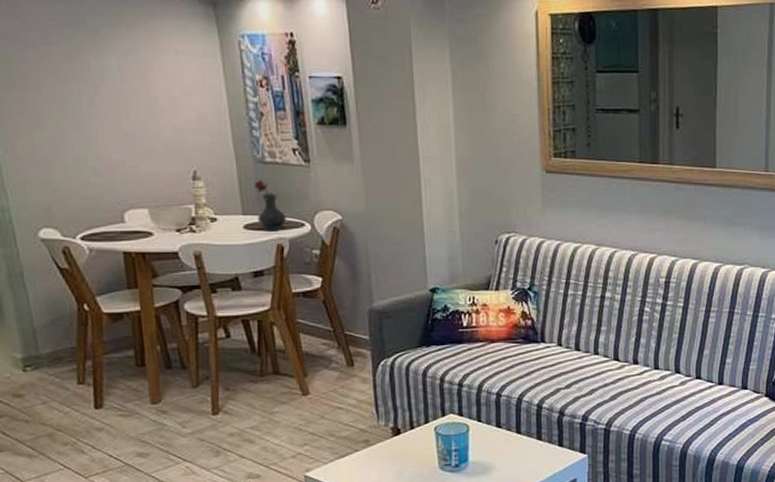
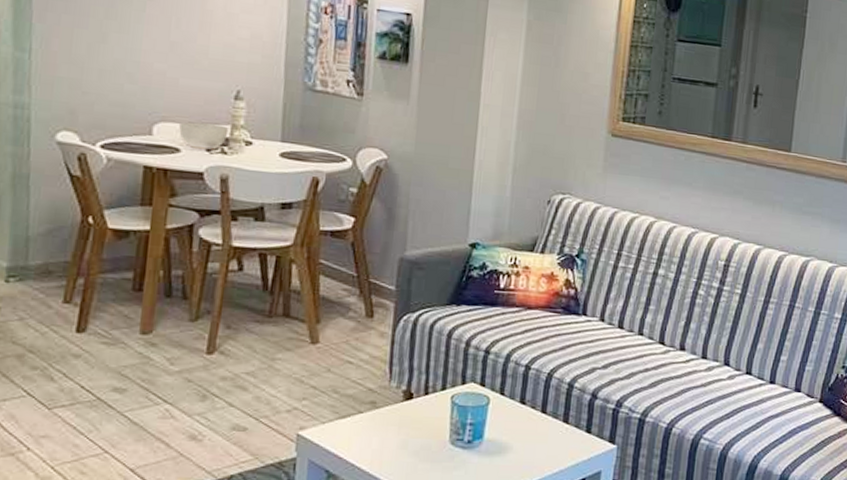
vase: present [254,180,287,232] -> none [296,108,328,164]

